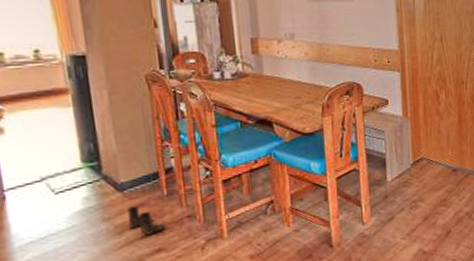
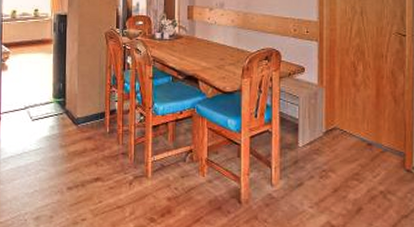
boots: present [127,206,167,236] -> none [78,138,106,165]

